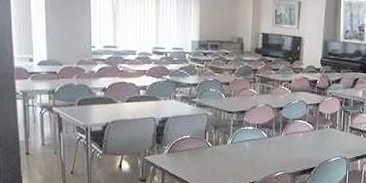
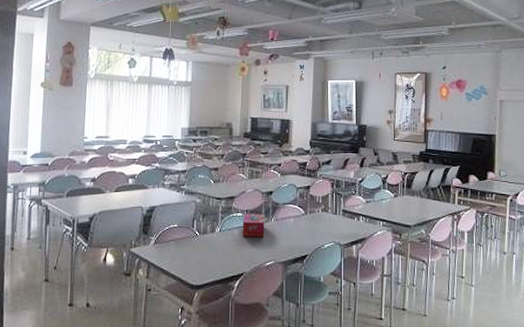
tissue box: none [253,127,275,150] -> present [242,213,265,237]

